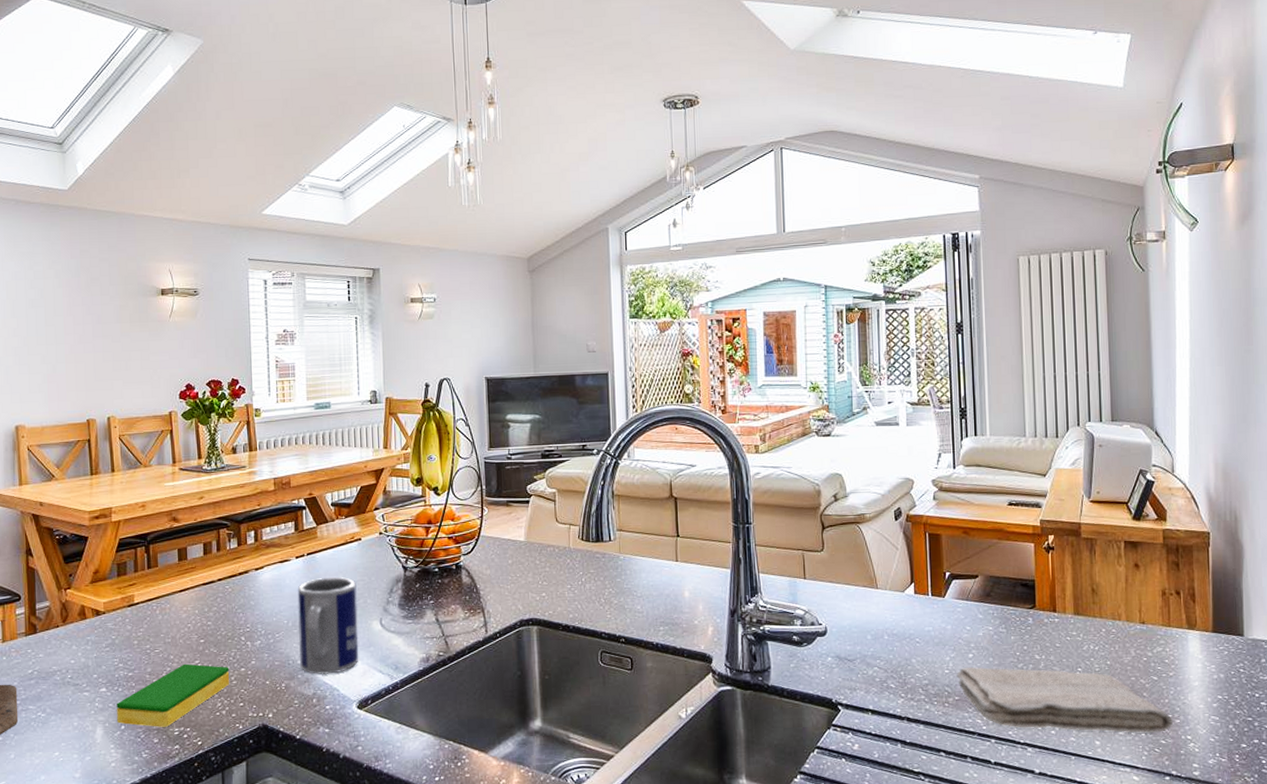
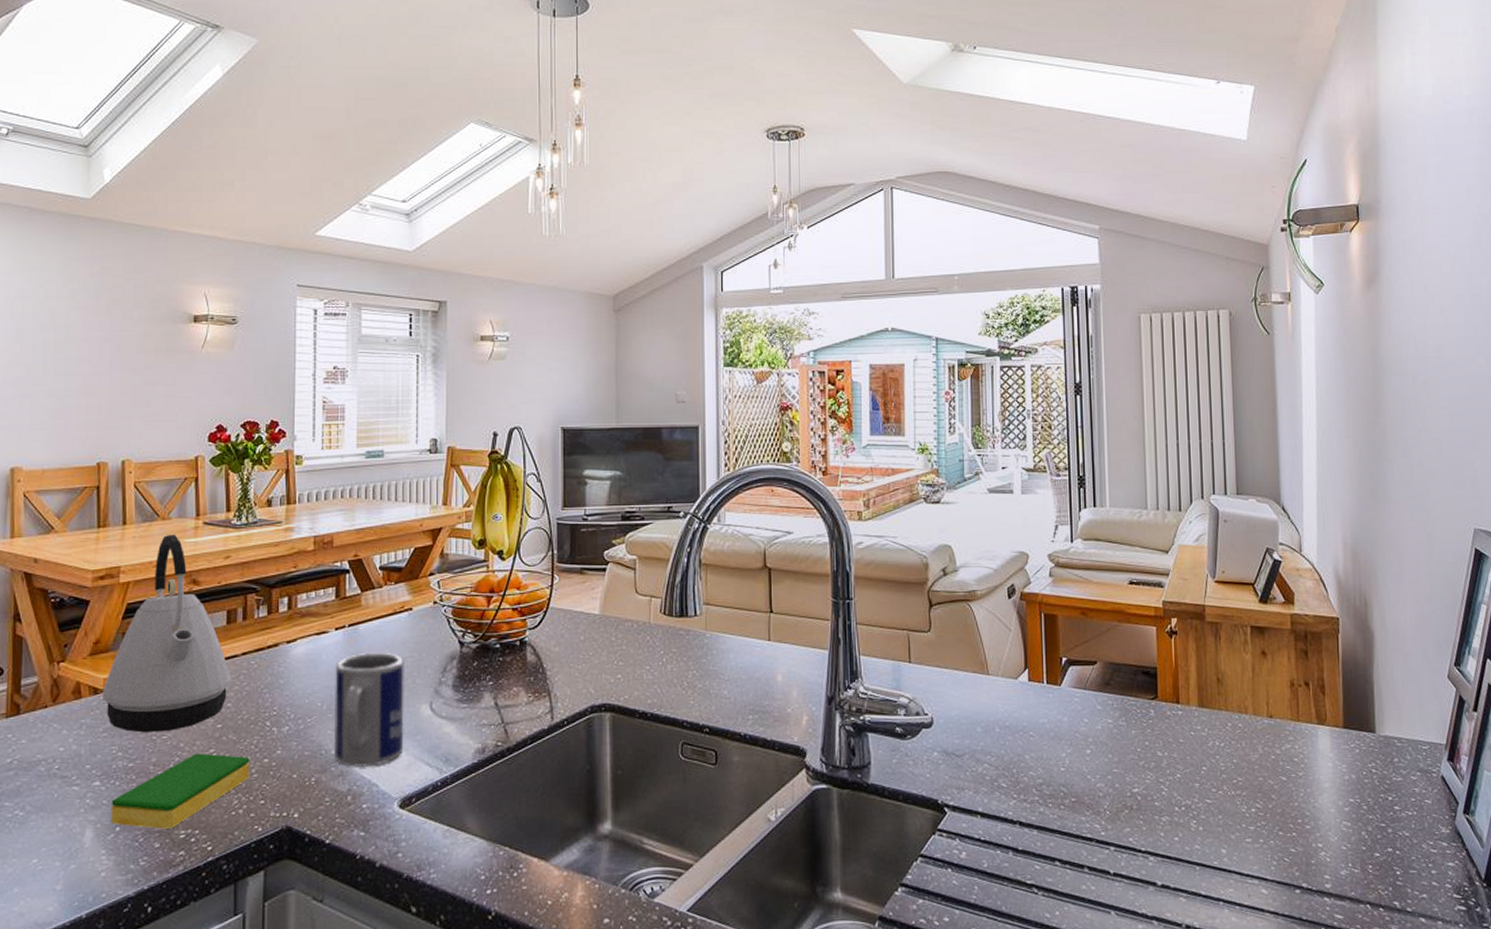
kettle: none [103,479,210,647] -> present [103,534,232,733]
washcloth: present [956,666,1173,734] -> none [1073,764,1303,841]

